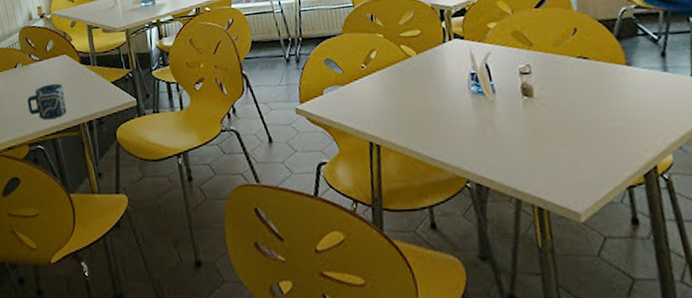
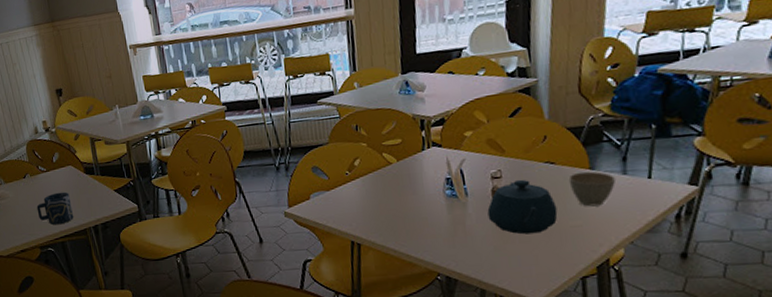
teapot: none [517,75,596,137] -> present [487,179,558,235]
cup: none [604,67,657,107] -> present [568,171,617,207]

